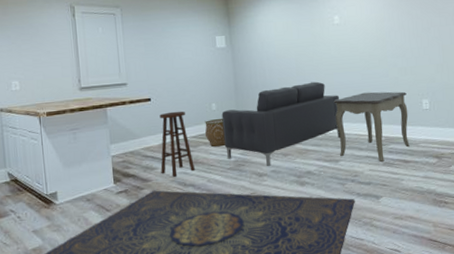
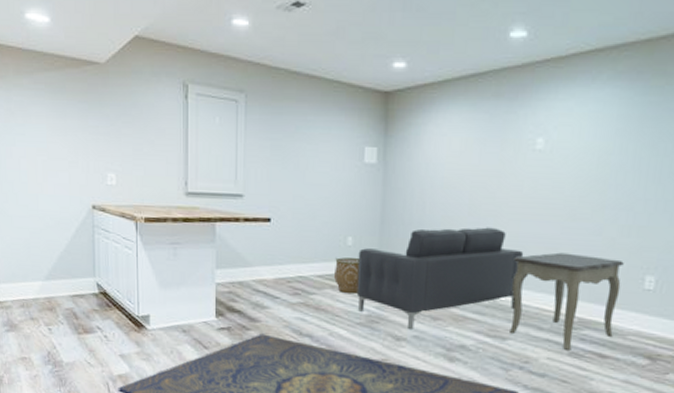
bar stool: present [159,111,195,177] -> none [273,239,315,322]

